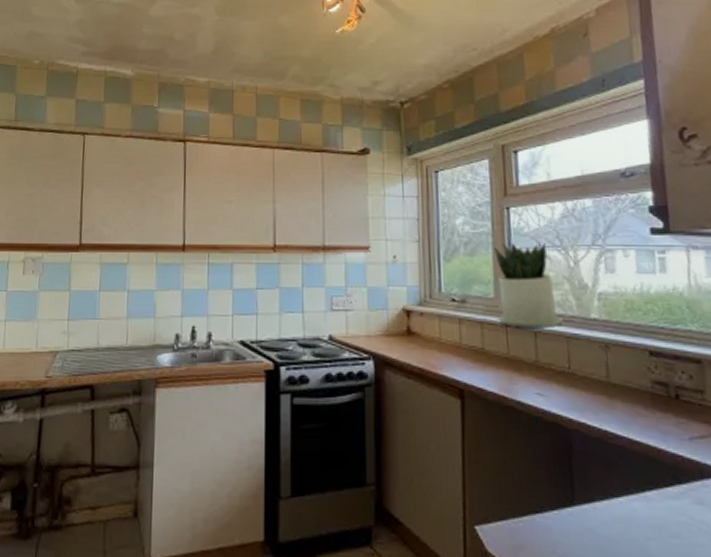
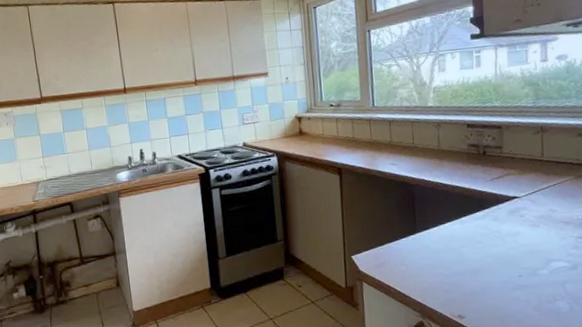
planter: present [493,243,563,328] -> none [359,55,409,120]

